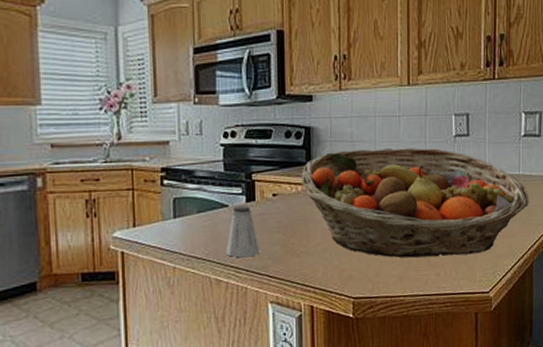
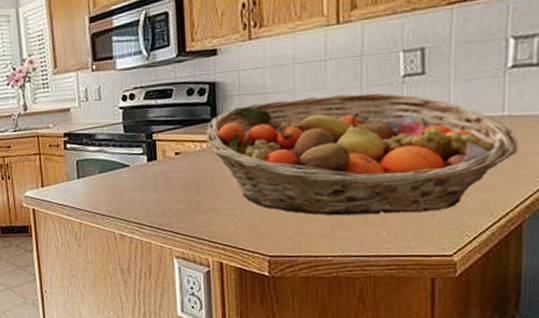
saltshaker: present [226,206,260,258] -> none [128,165,163,215]

